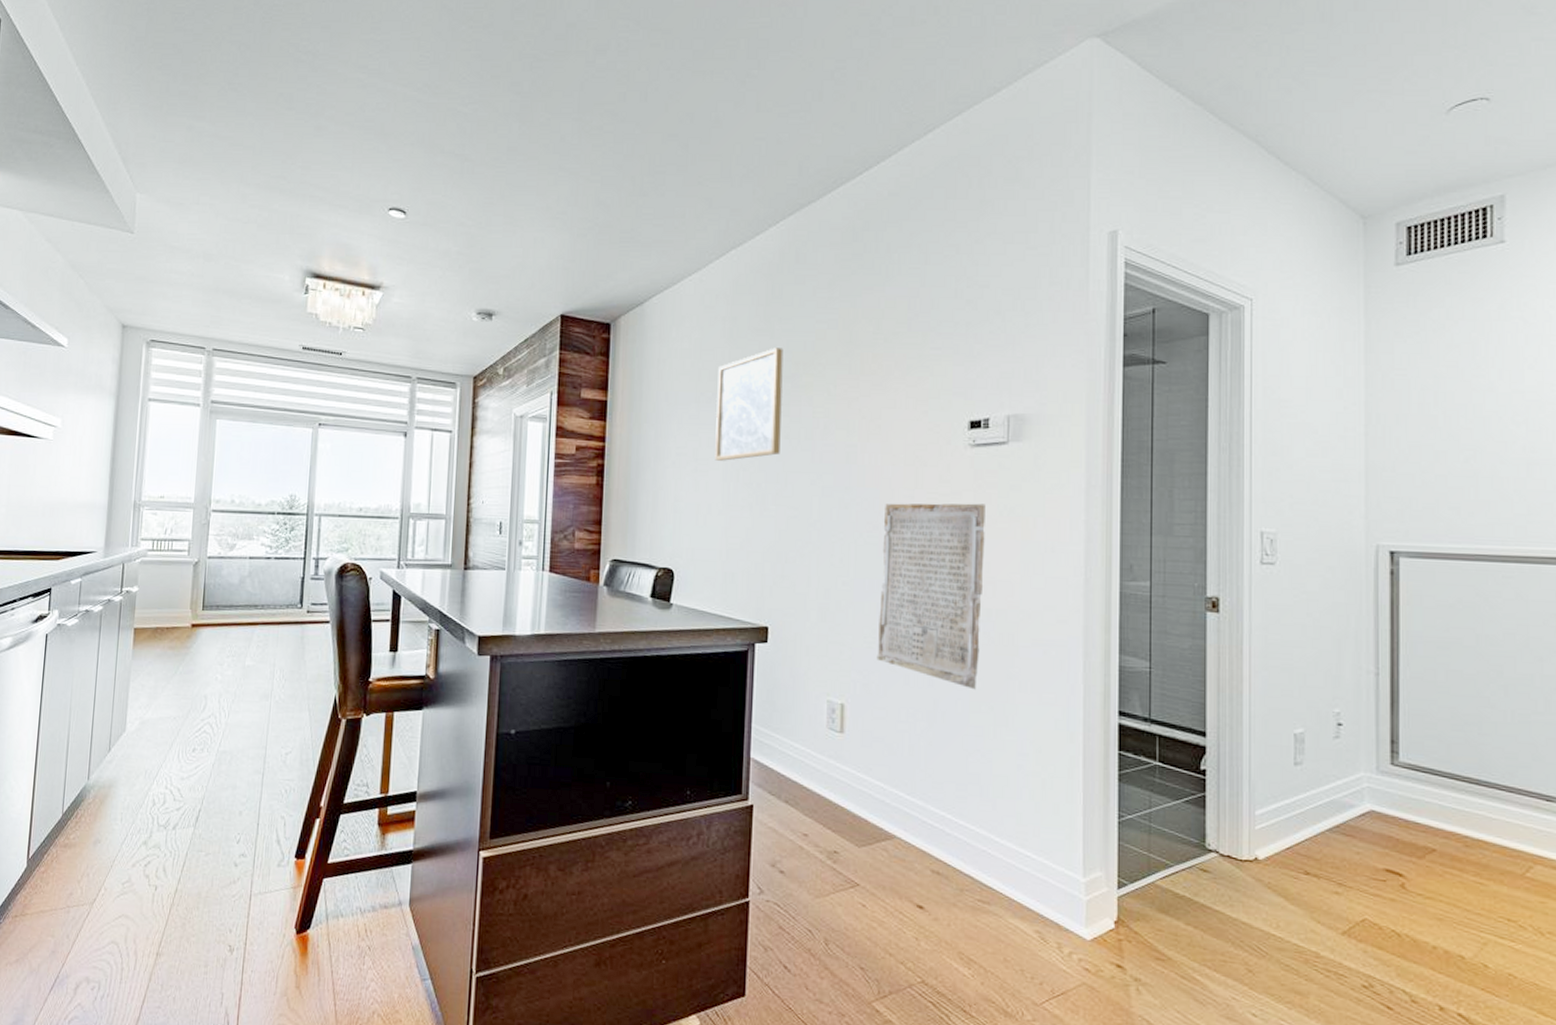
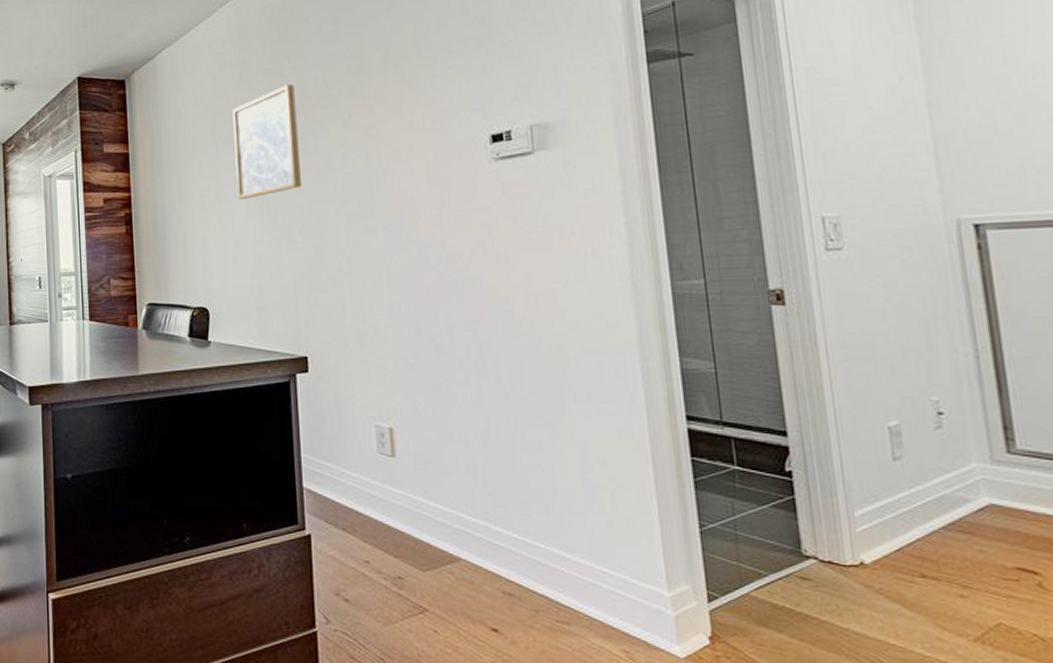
stone plaque: present [876,503,985,690] -> none [413,216,529,404]

